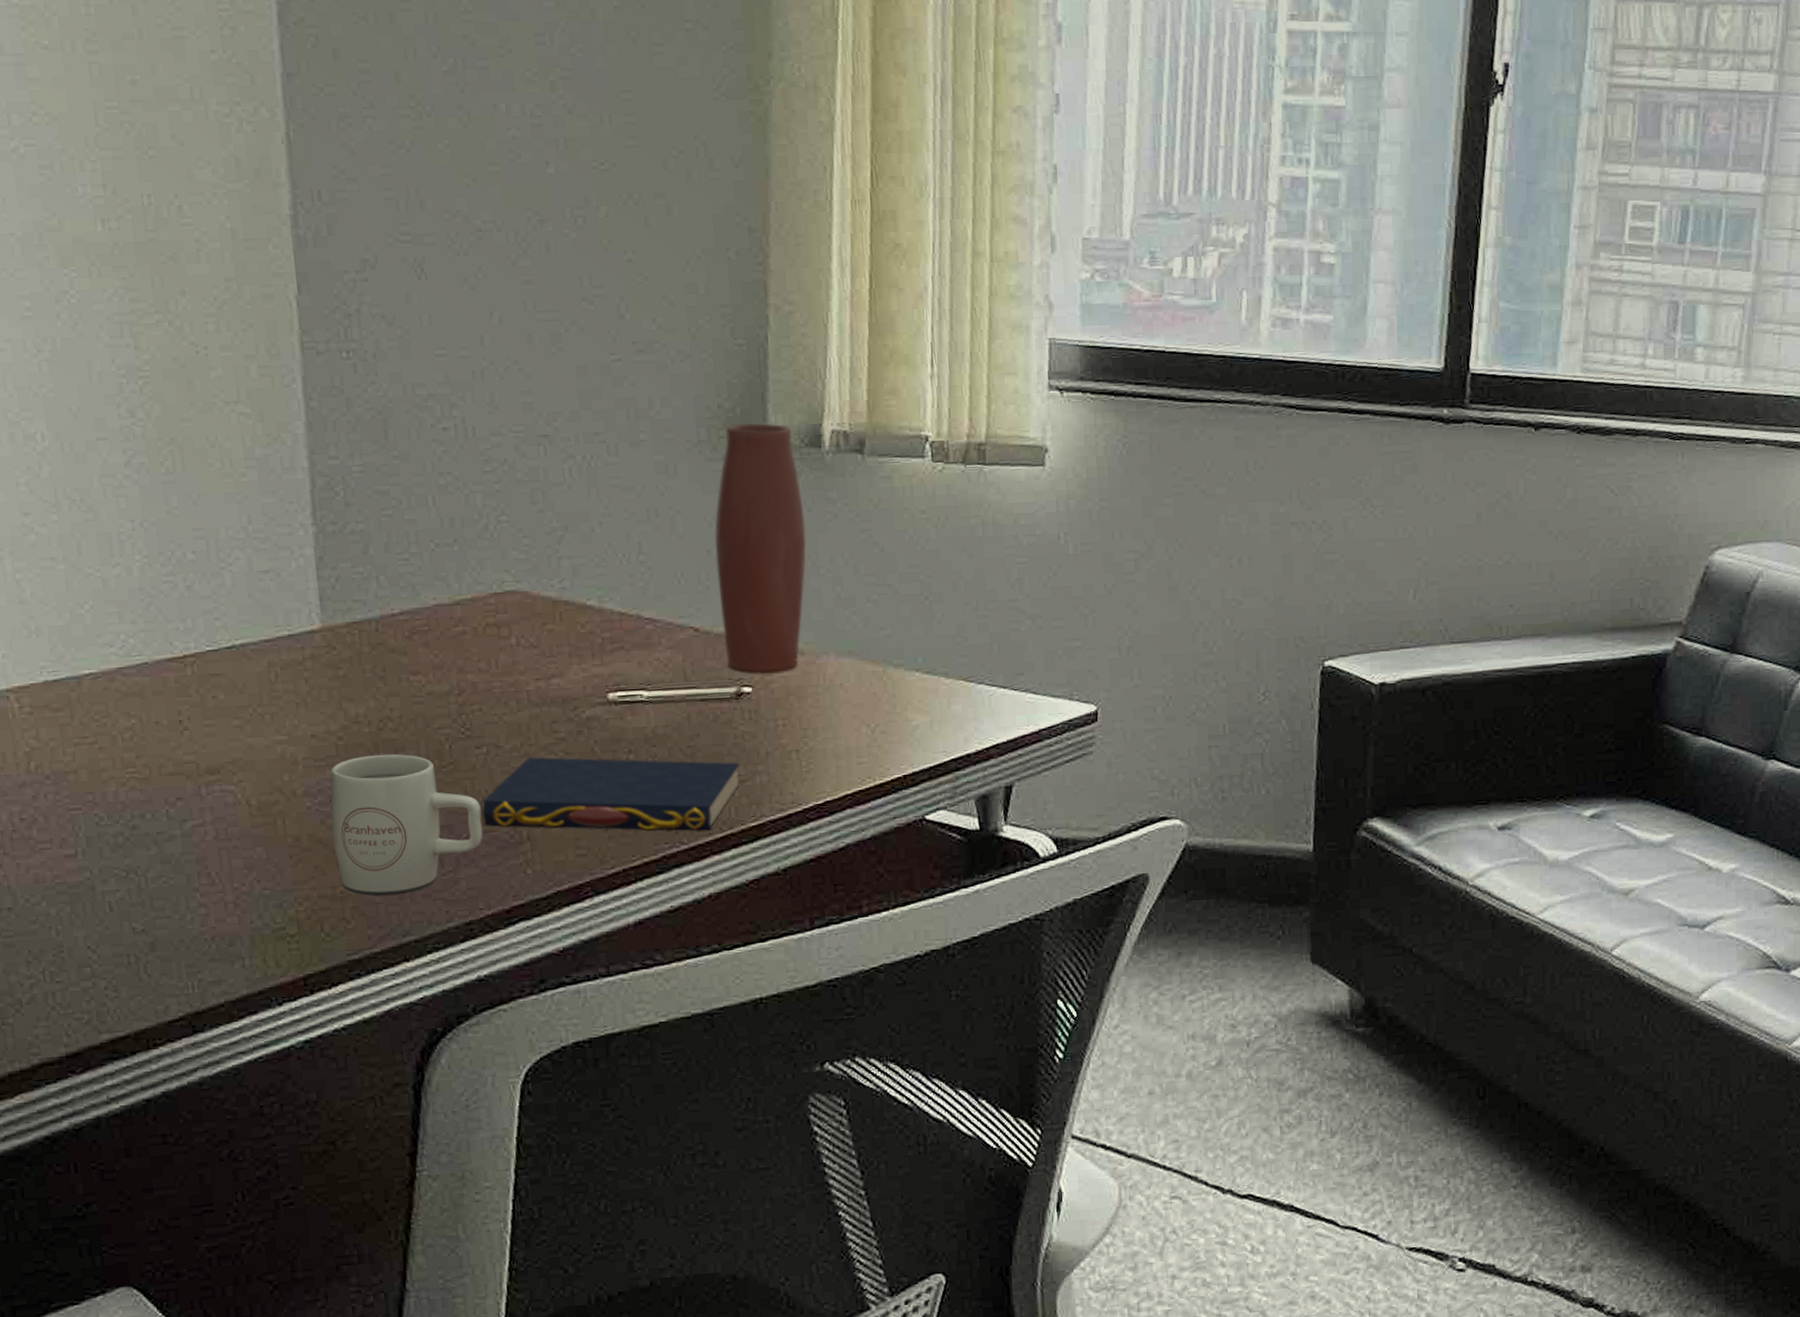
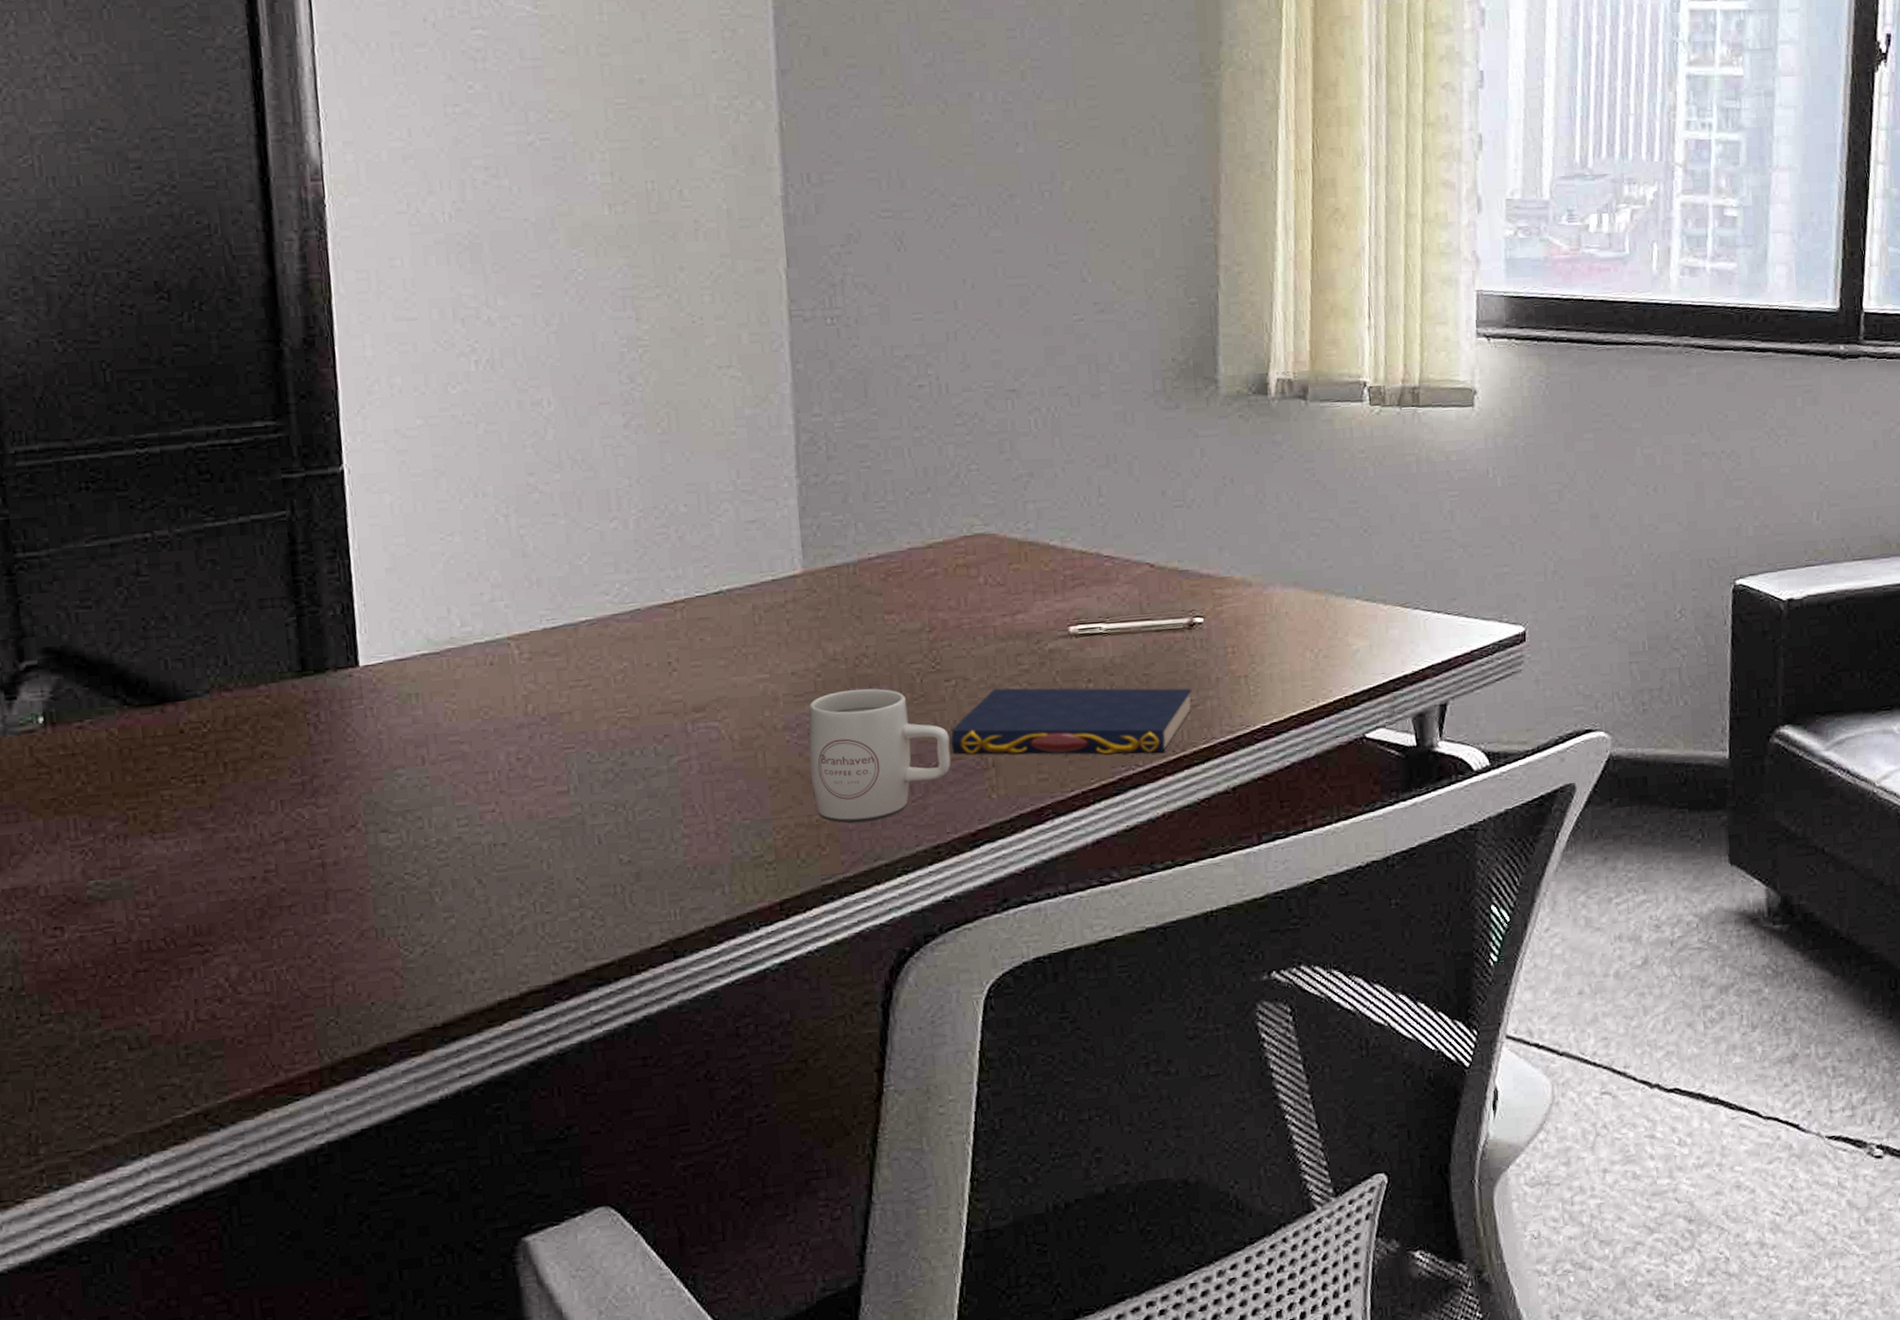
vase: present [714,423,807,675] -> none [1168,374,1254,606]

